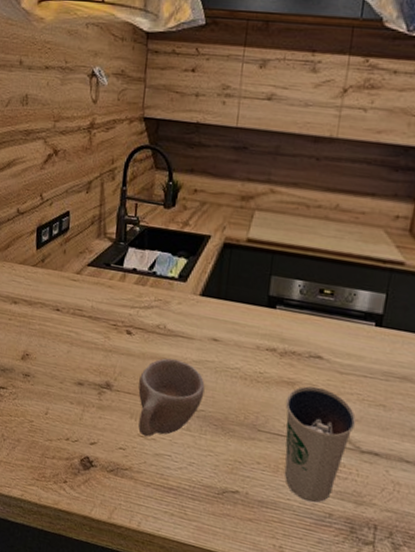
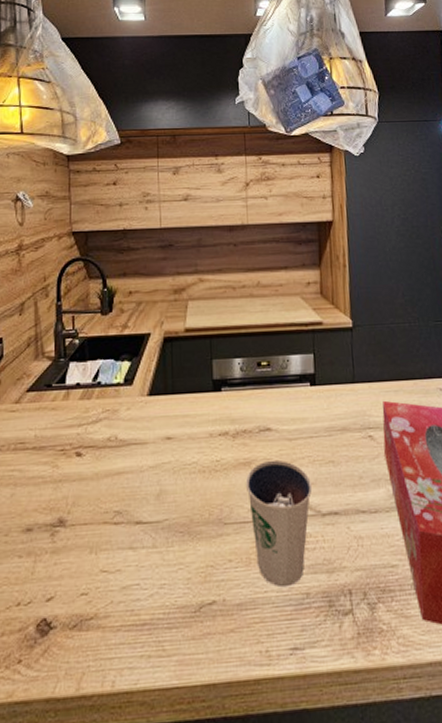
cup: present [138,358,205,437] -> none [96,470,165,571]

